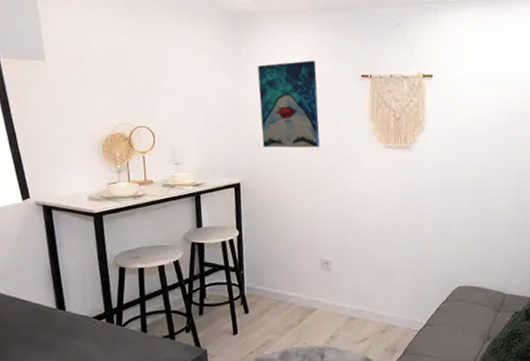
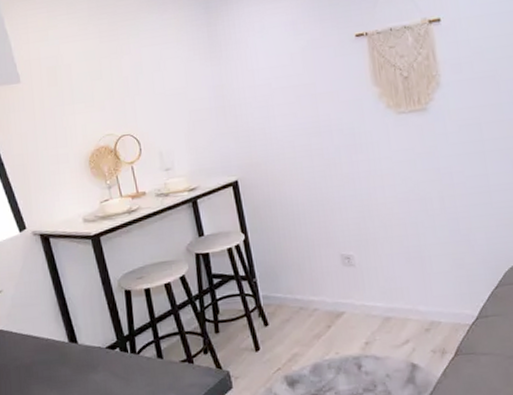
wall art: present [258,60,320,148] -> none [238,28,320,136]

